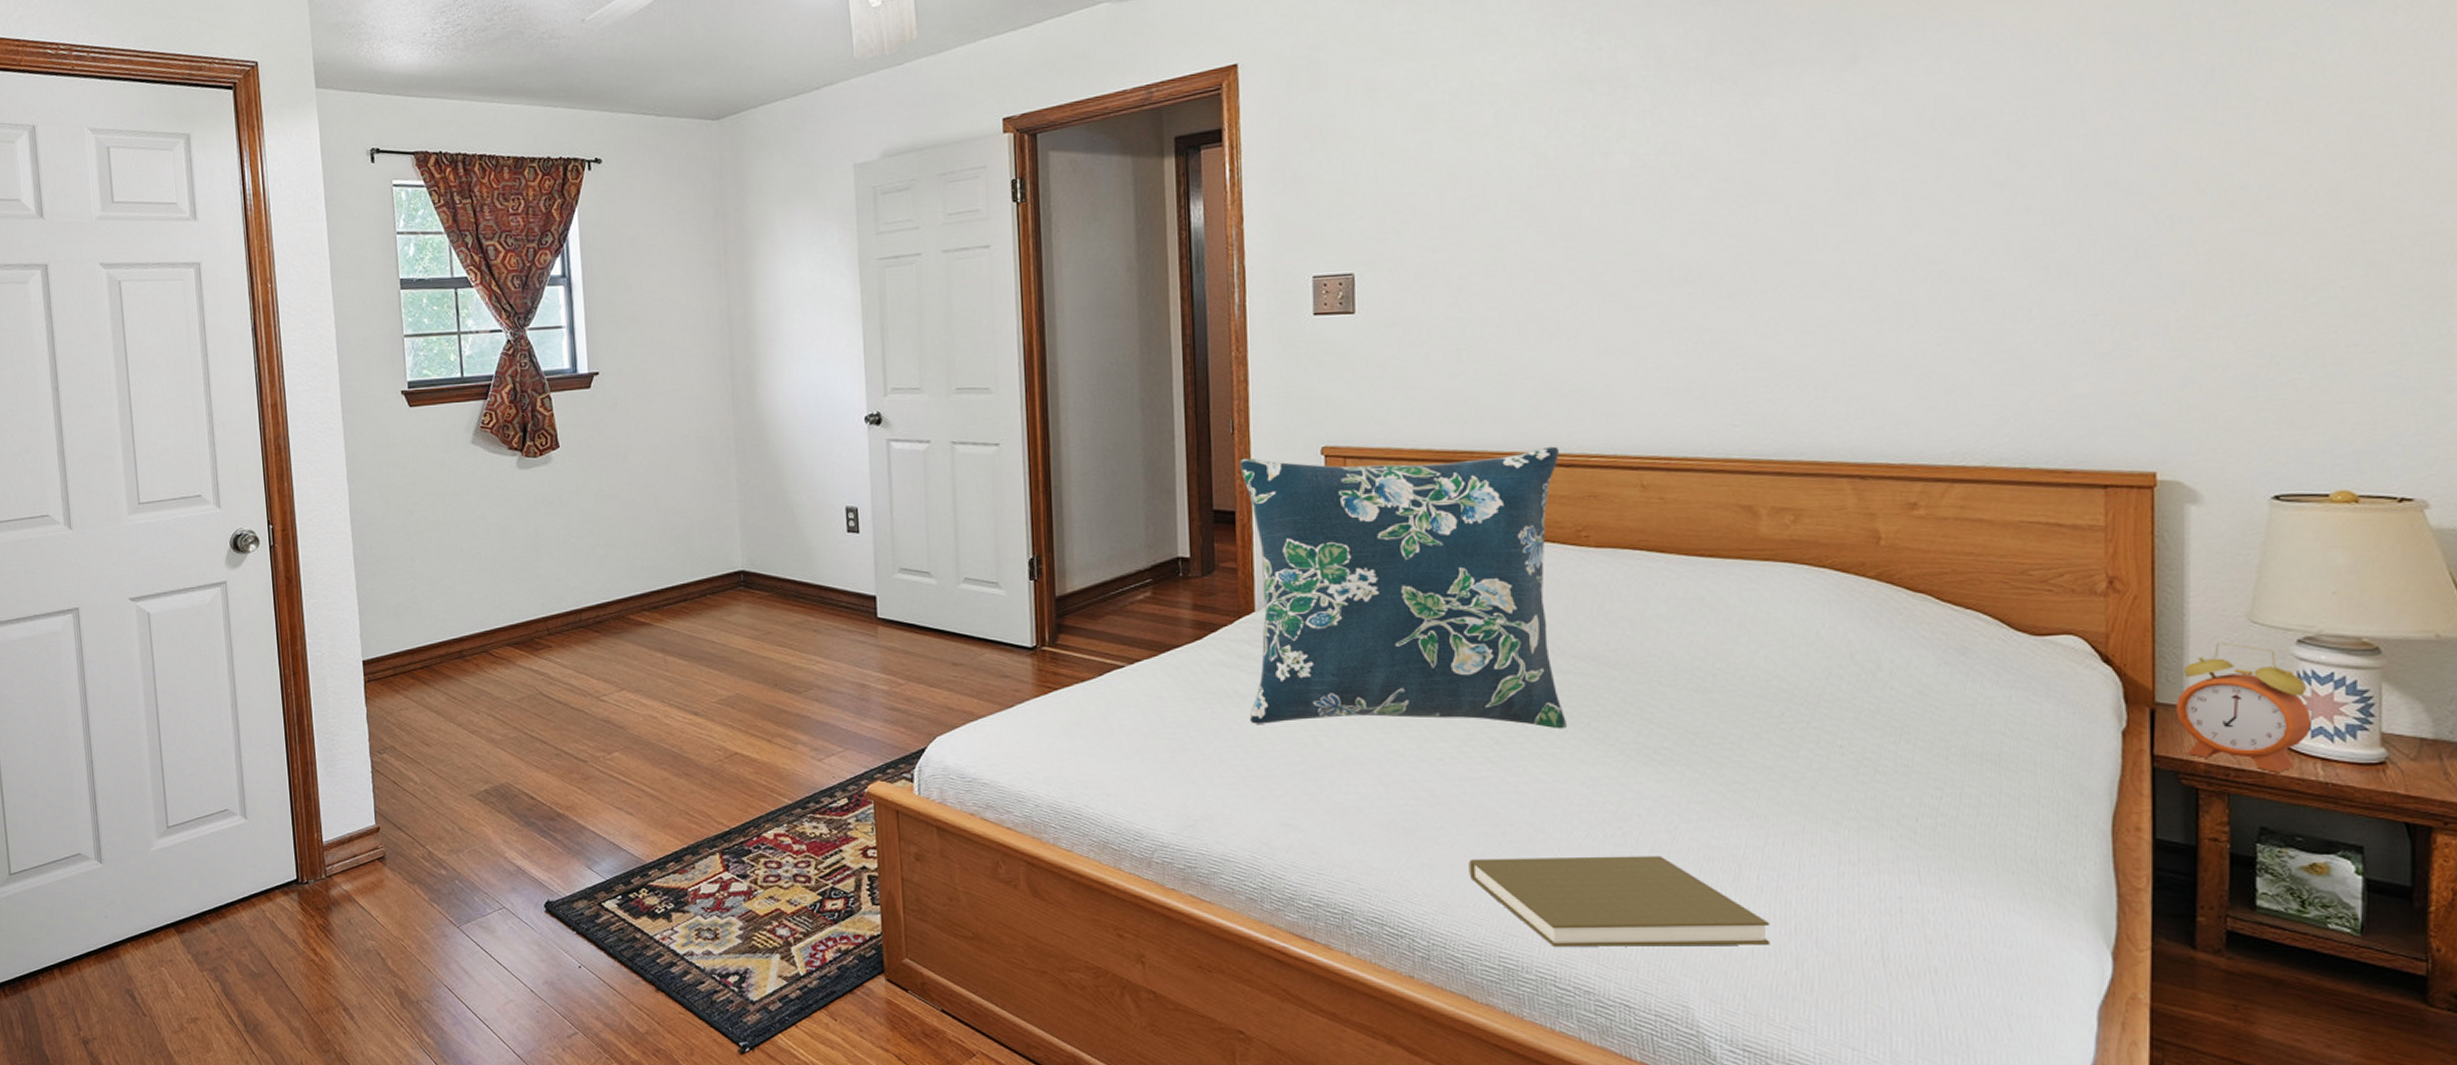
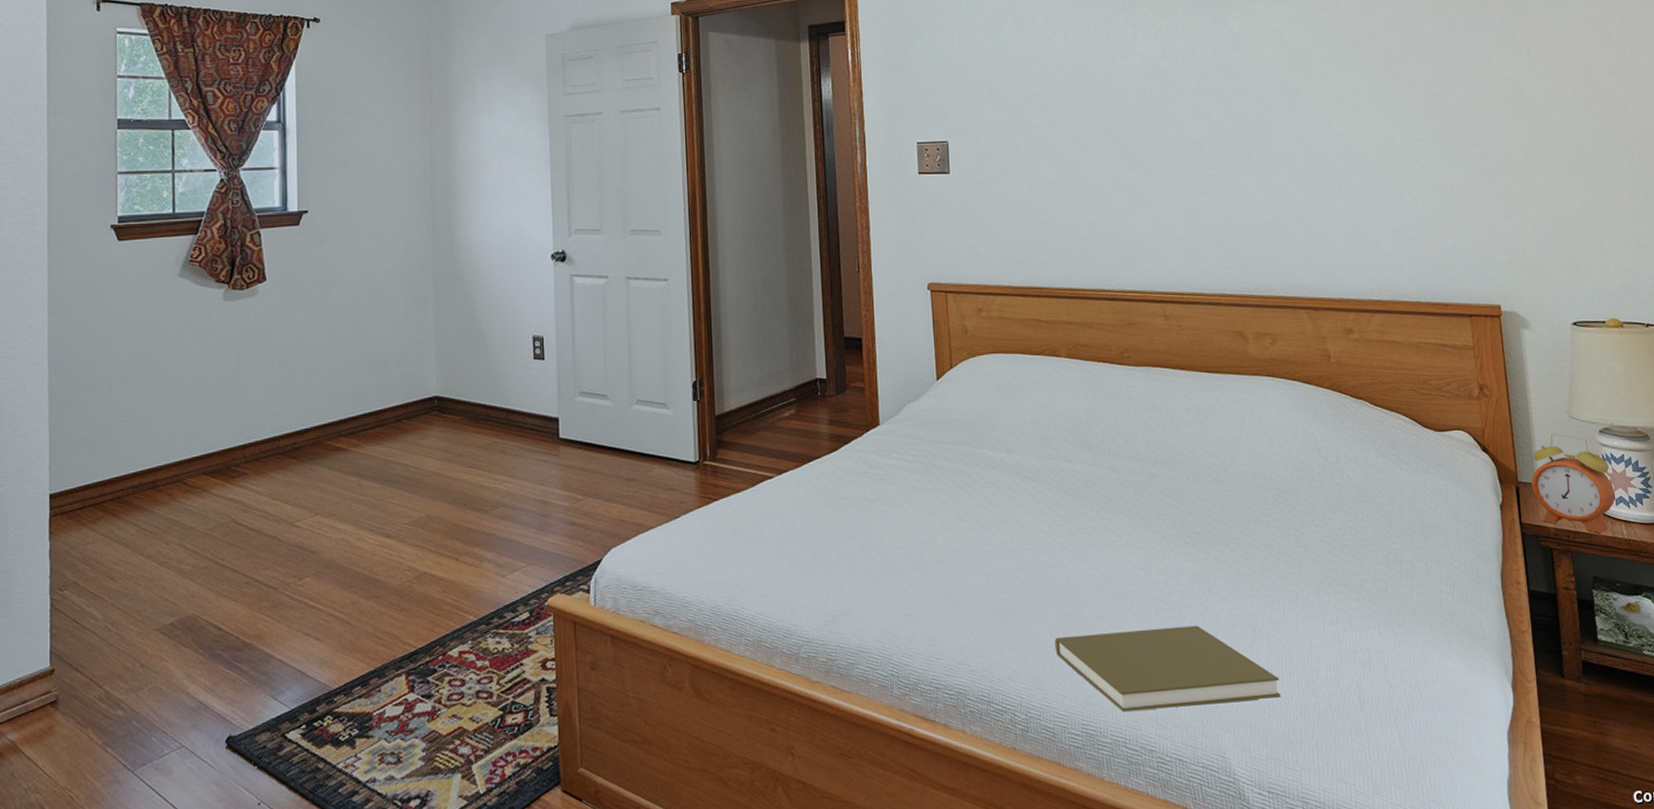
pillow: present [1240,446,1568,729] -> none [864,283,1123,525]

